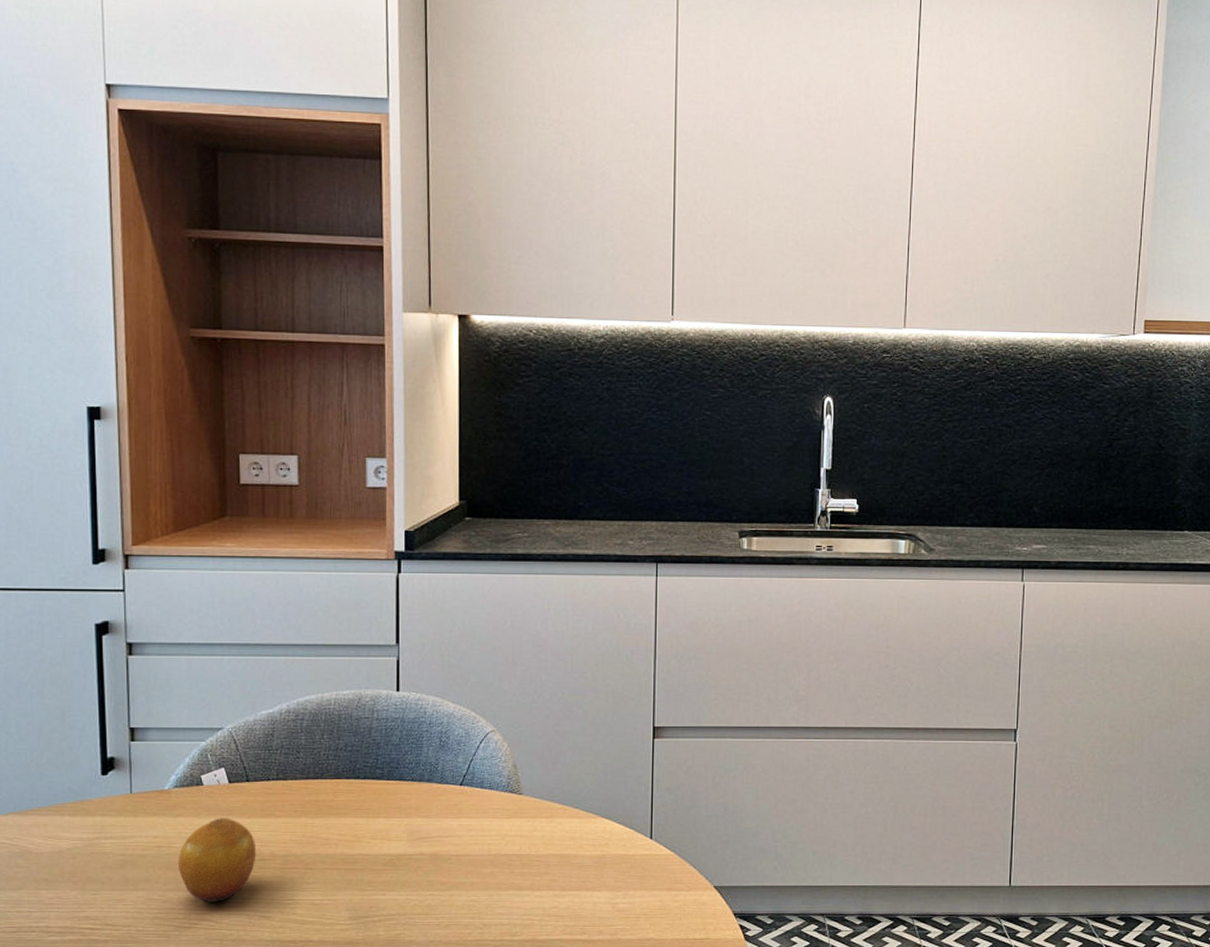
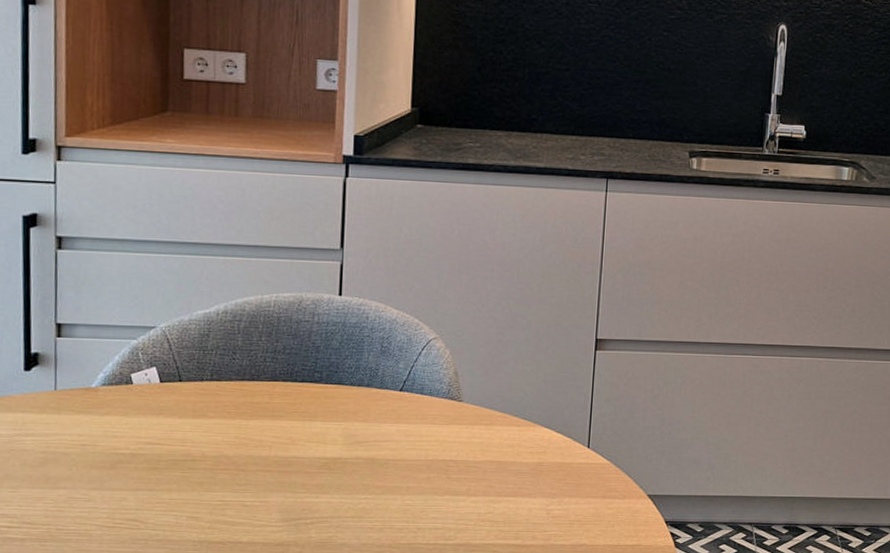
fruit: present [179,818,257,902] -> none [104,417,187,502]

